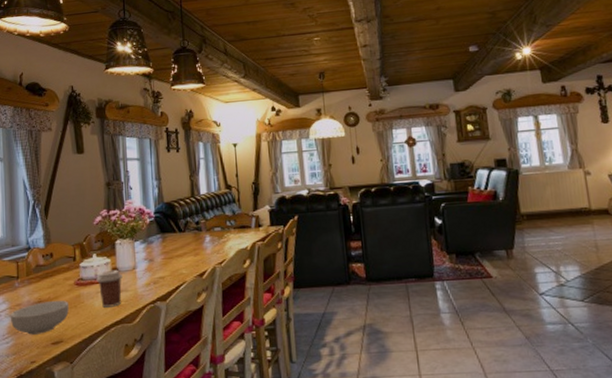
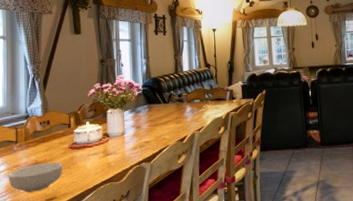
coffee cup: present [96,269,123,308] -> none [89,135,112,168]

